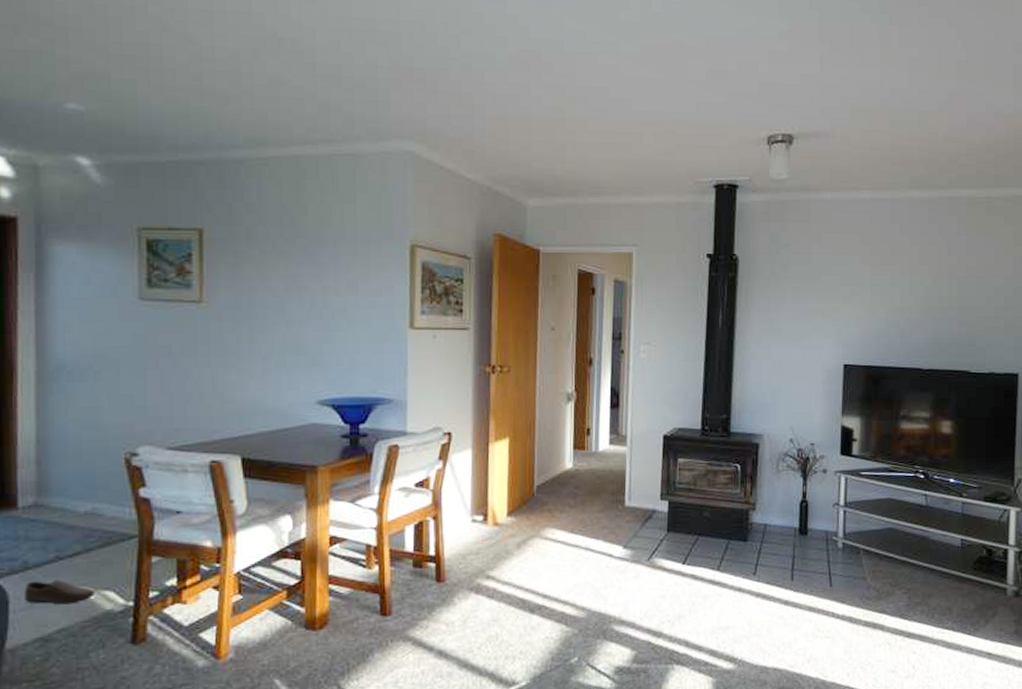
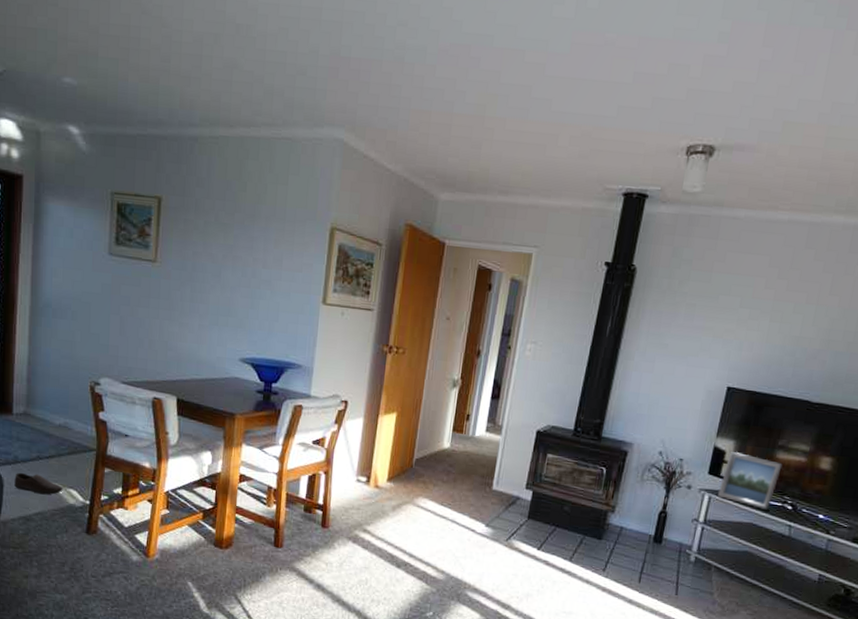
picture frame: none [852,429,908,484] -> present [717,452,783,511]

